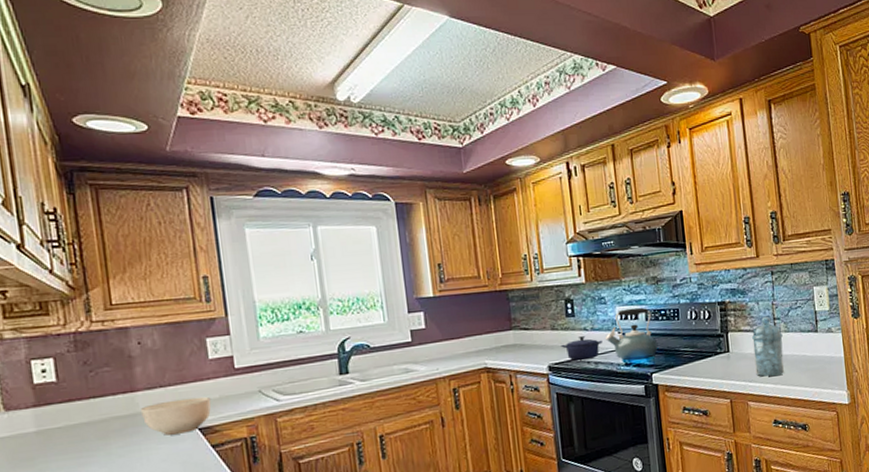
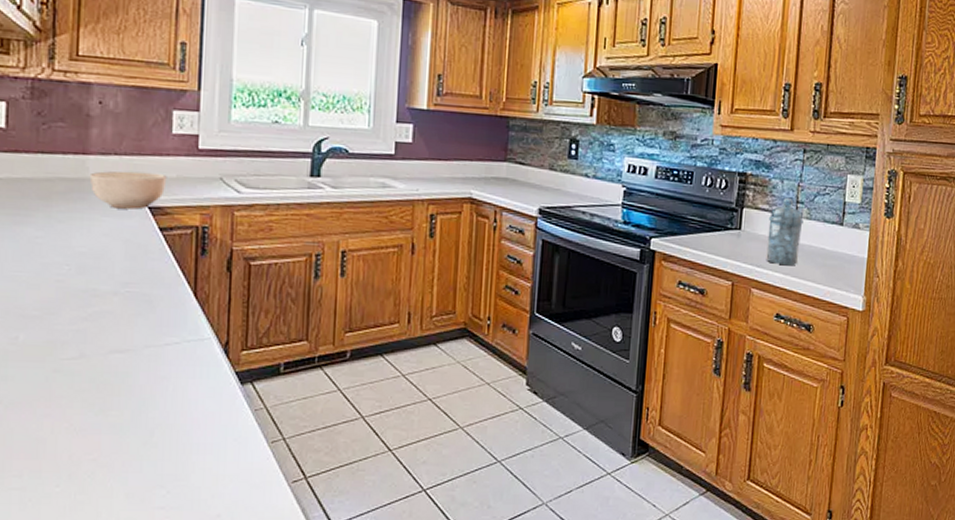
cooking pot: present [561,336,603,362] -> none [556,182,603,210]
kettle: present [605,307,658,361] -> none [606,161,664,220]

